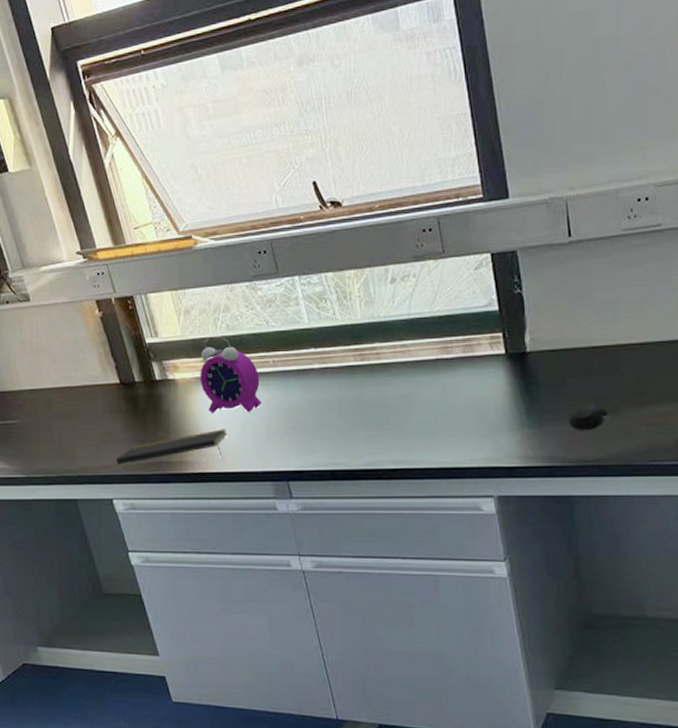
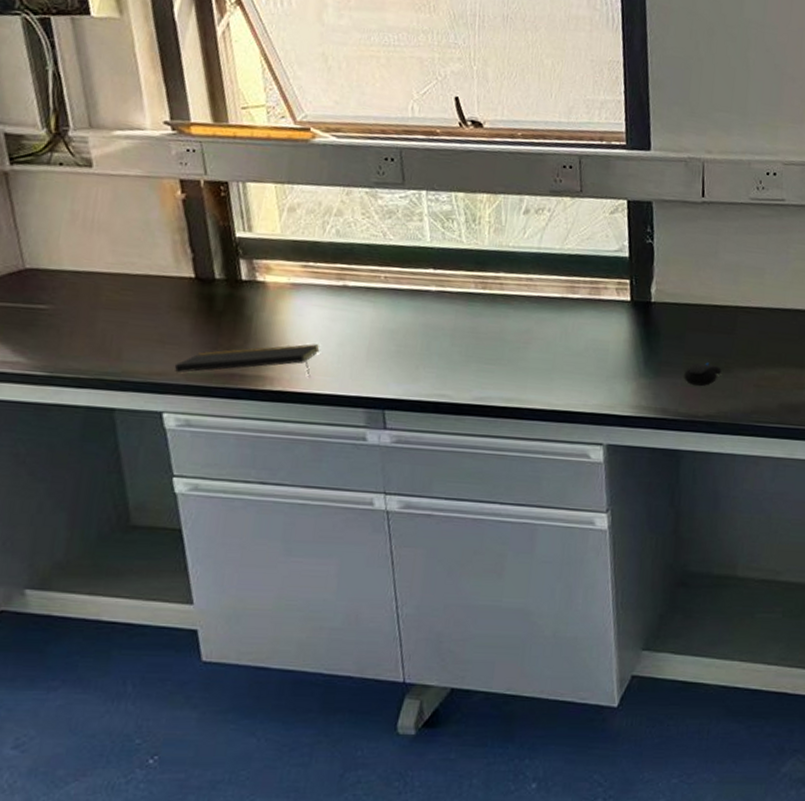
alarm clock: present [200,337,262,414] -> none [295,241,367,329]

